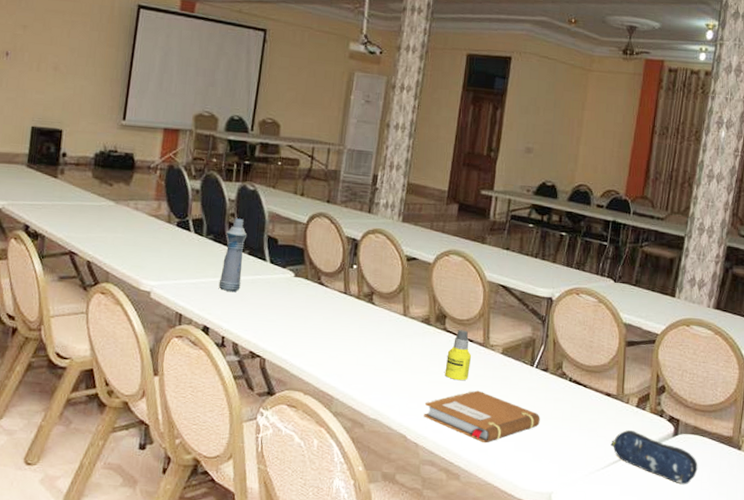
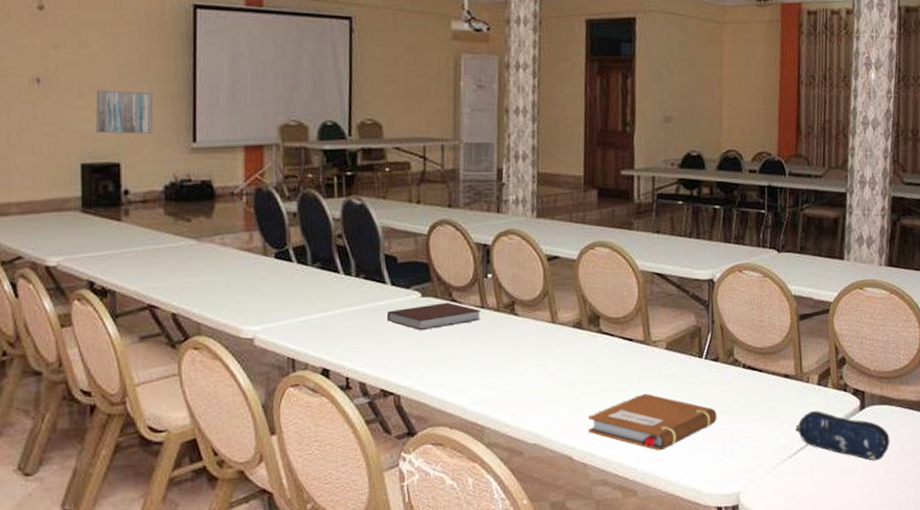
wall art: none [47,67,96,109] -> present [96,90,153,134]
bottle: present [218,218,248,292] -> none [334,239,361,325]
notebook: none [263,284,344,306] -> present [387,302,482,331]
bottle: present [445,330,472,381] -> none [606,329,634,386]

